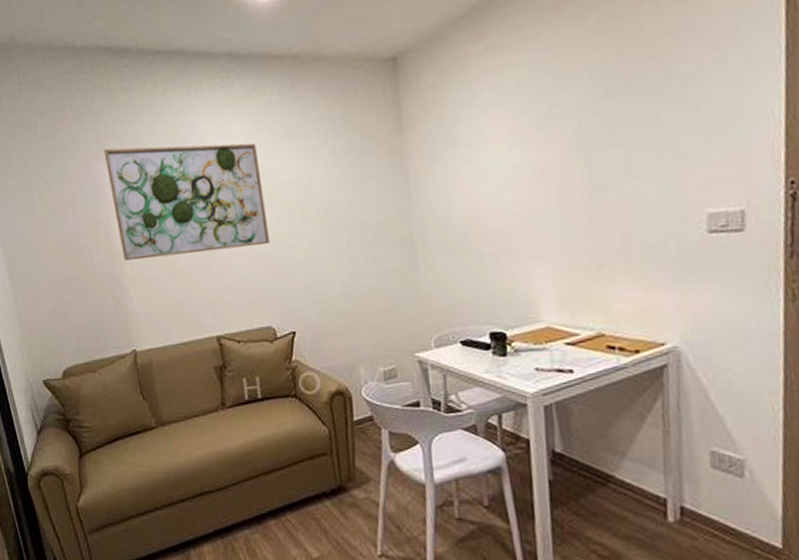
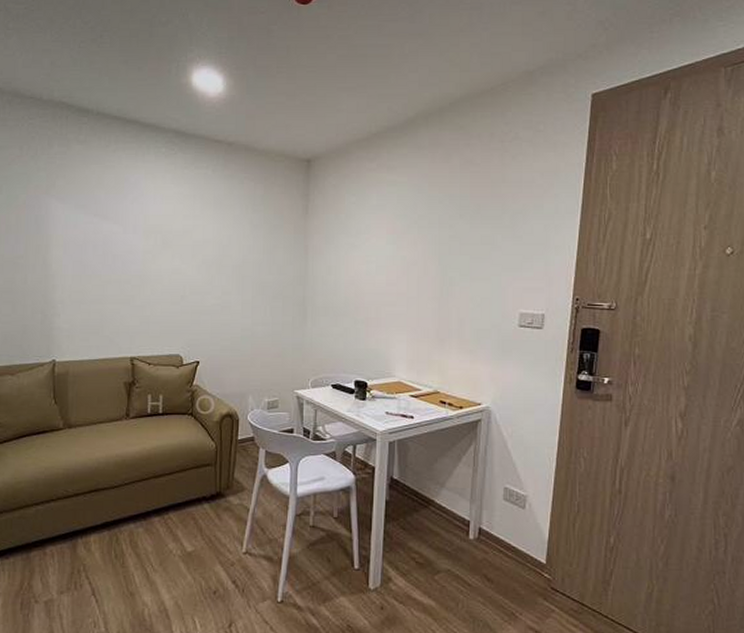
wall art: present [103,143,270,261] -> none [53,187,189,288]

